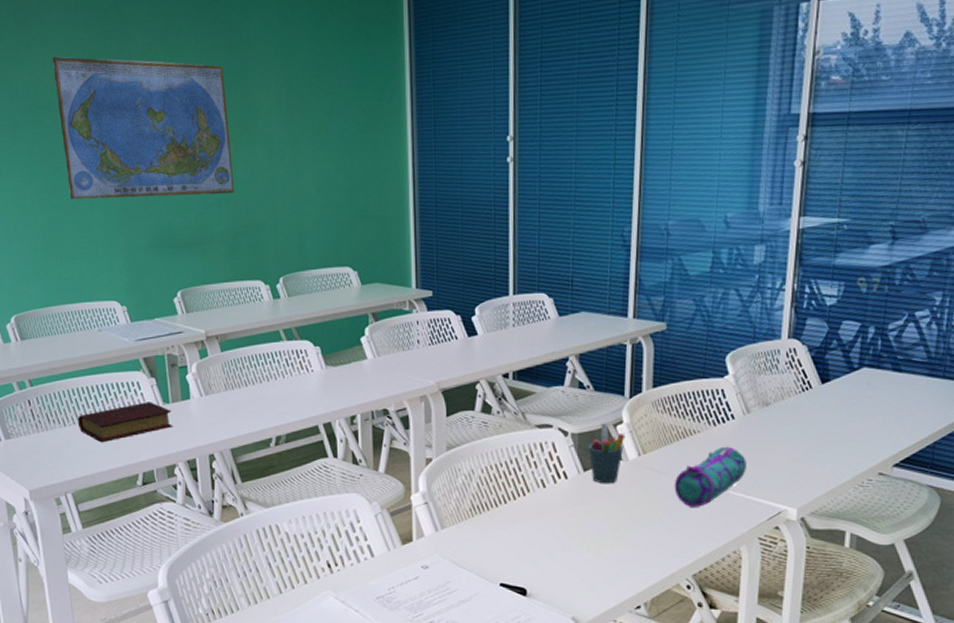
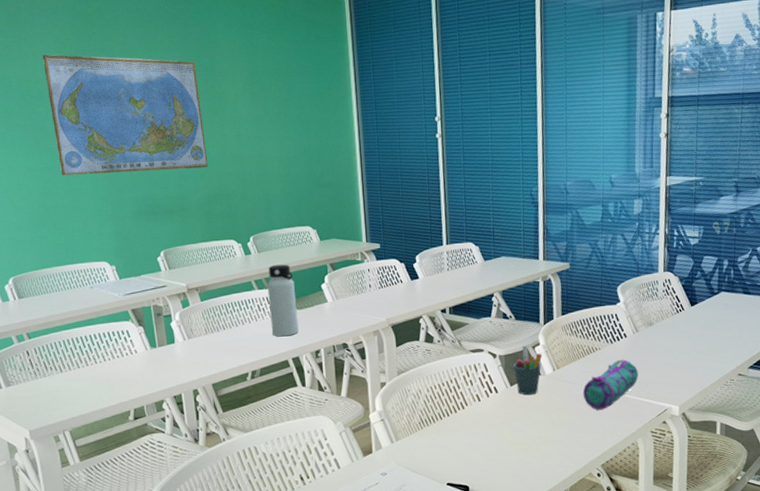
book: present [77,402,173,443] -> none [73,347,160,385]
water bottle: none [297,311,332,398] -> present [267,264,299,337]

